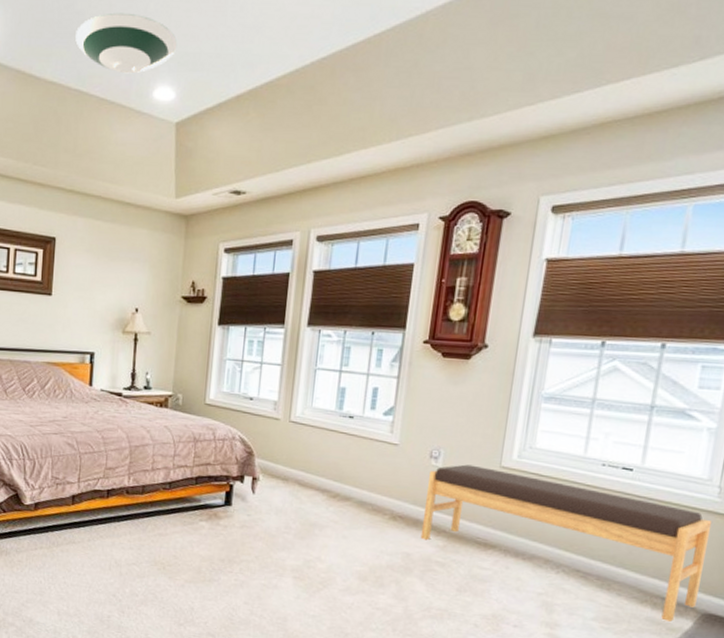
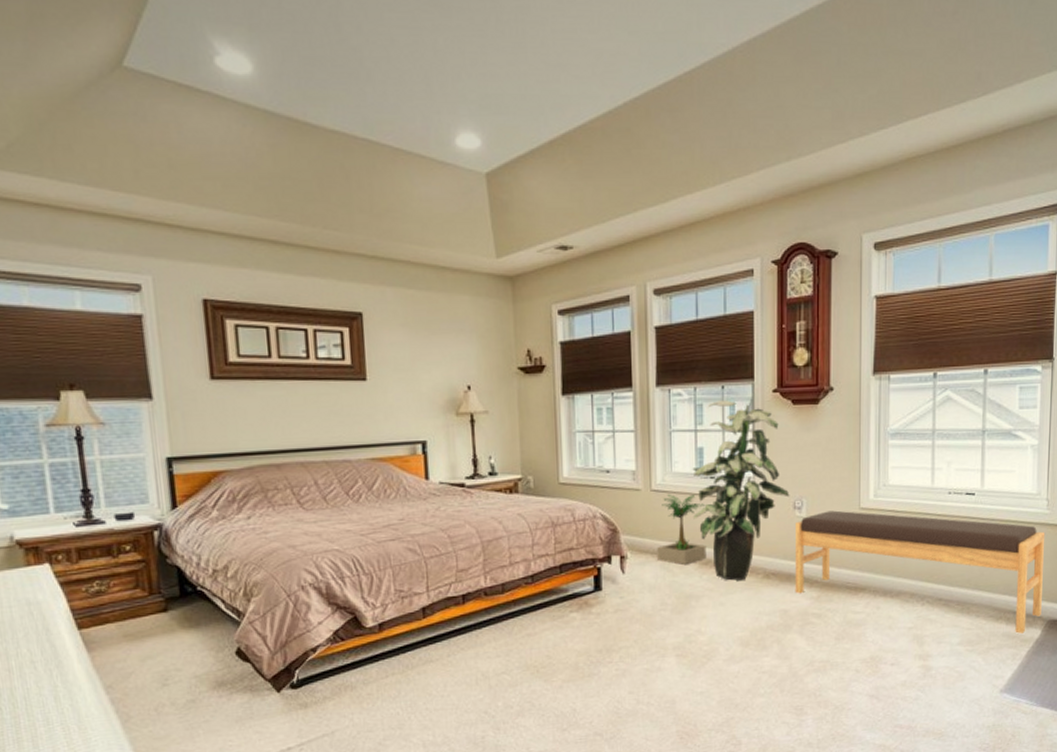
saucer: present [75,12,178,74] -> none [355,48,476,119]
potted plant: none [287,426,341,495] -> present [657,494,707,566]
indoor plant: none [327,345,428,519] -> present [692,400,790,581]

